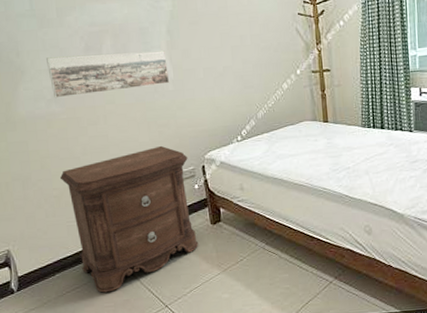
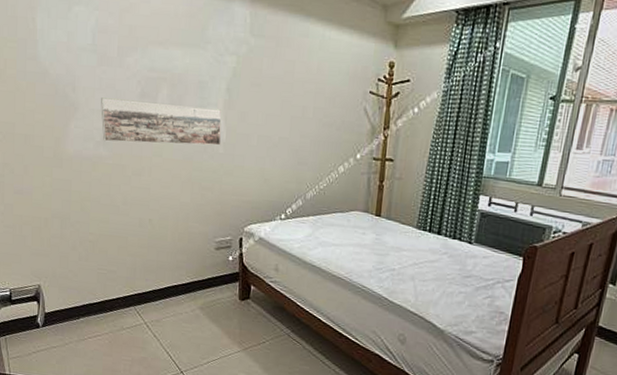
nightstand: present [59,145,199,293] -> none [97,209,227,347]

